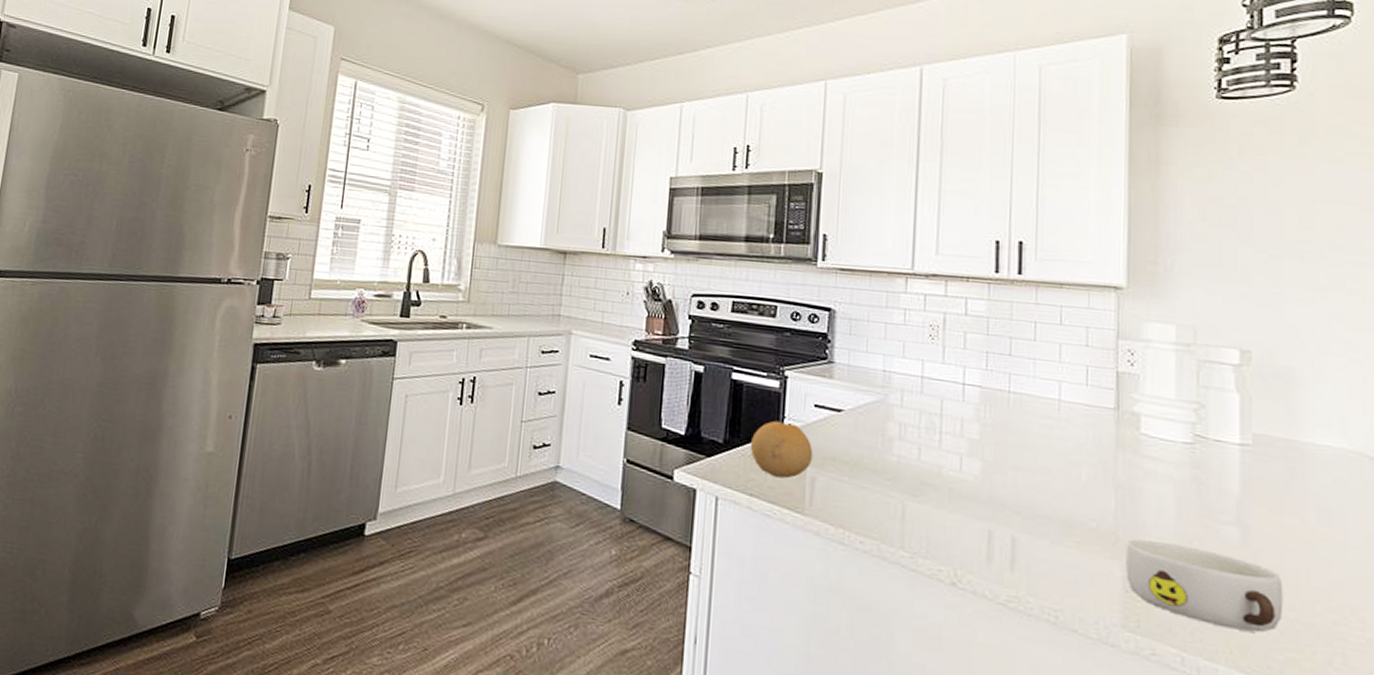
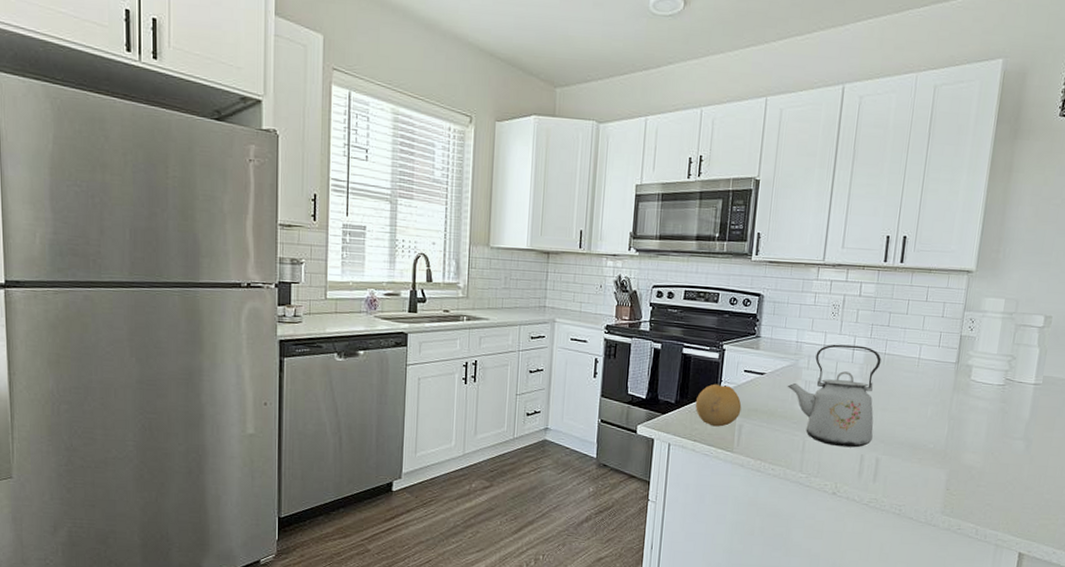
kettle: none [874,375,1005,520] -> present [787,344,881,448]
bowl: present [1126,539,1284,633] -> none [948,454,1046,509]

